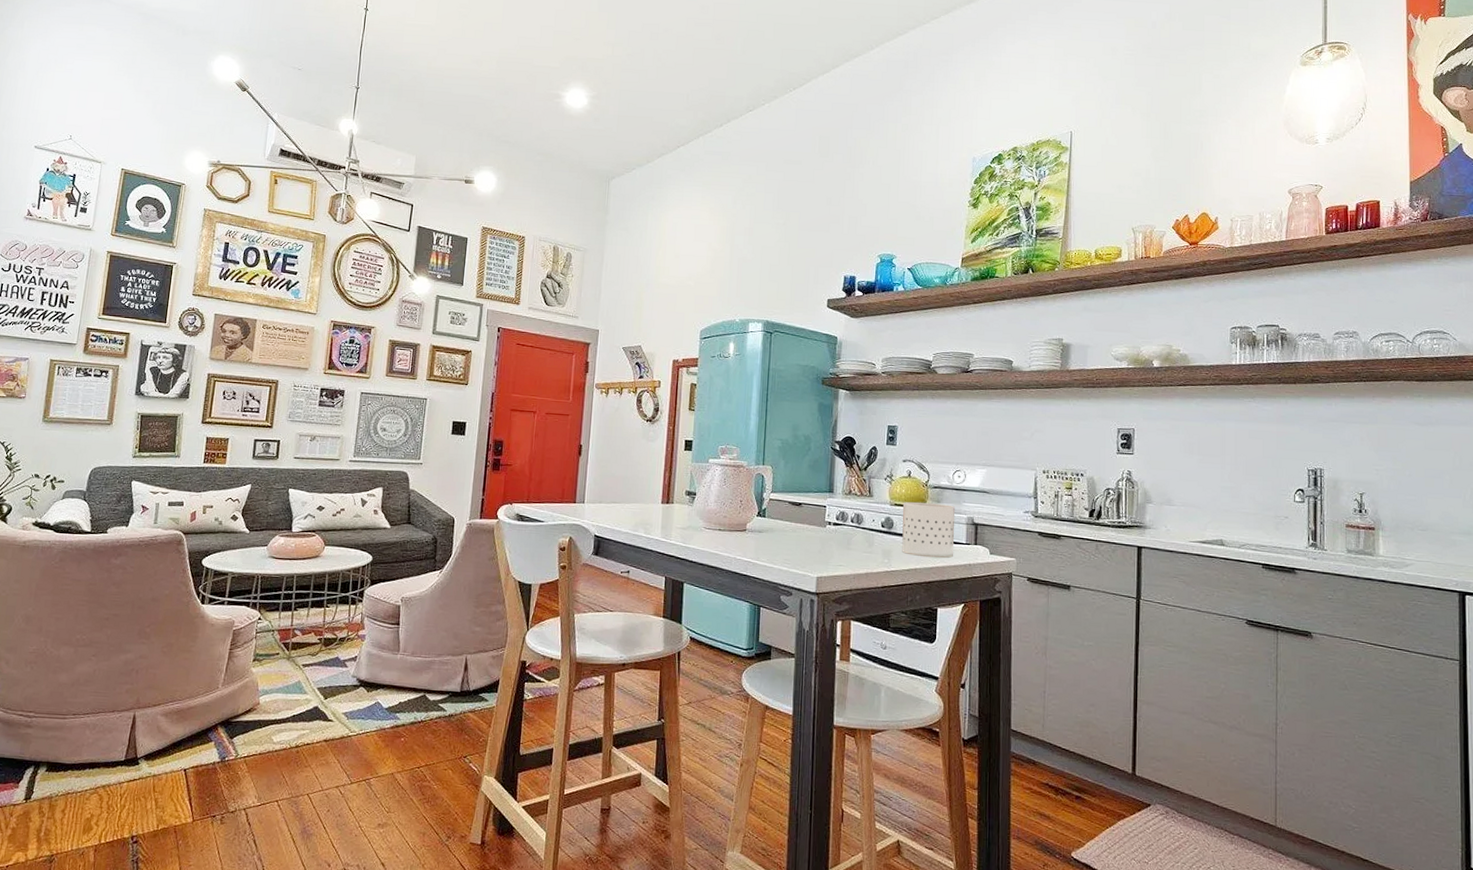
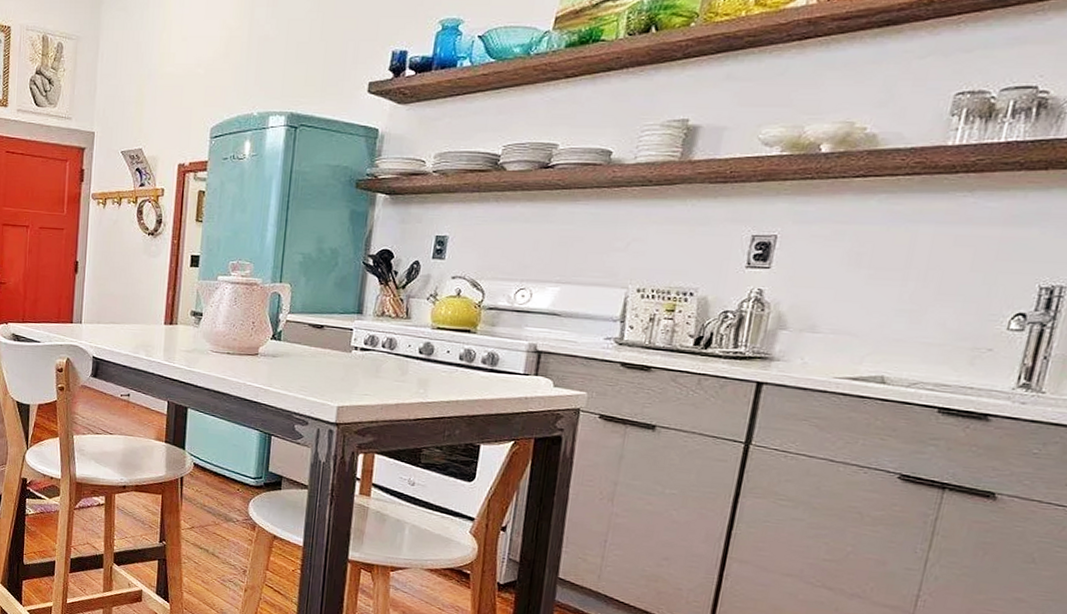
mug: present [902,502,956,559] -> none [442,325,515,391]

